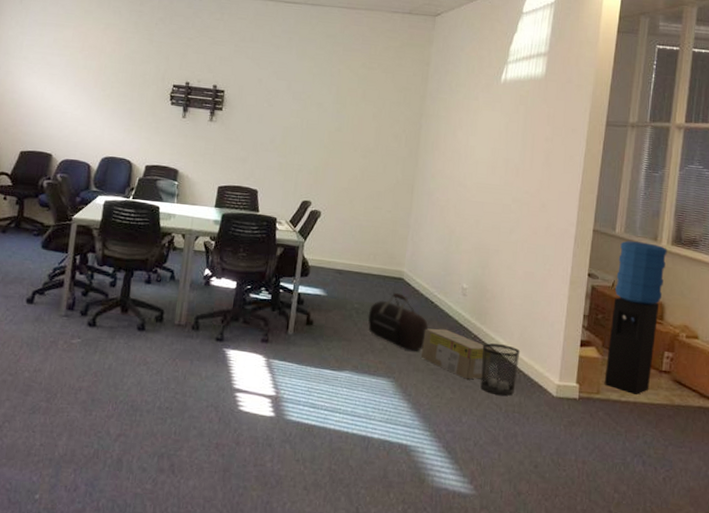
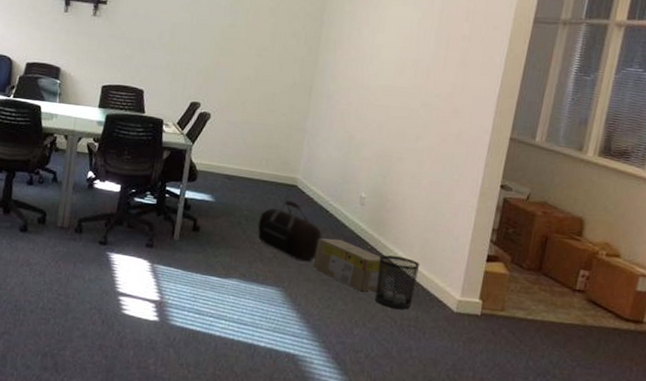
water cooler: present [604,241,667,394] -> none [510,150,593,313]

